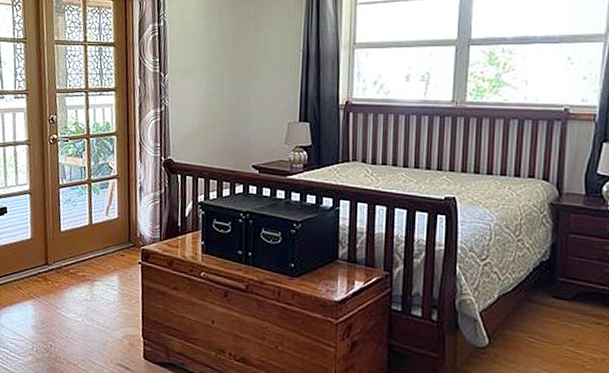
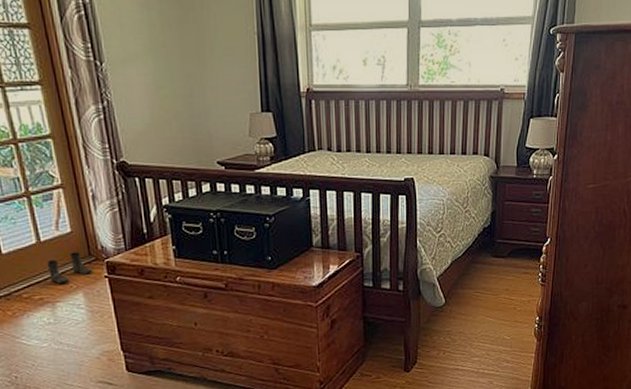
boots: none [93,236,130,264] -> present [47,252,93,284]

